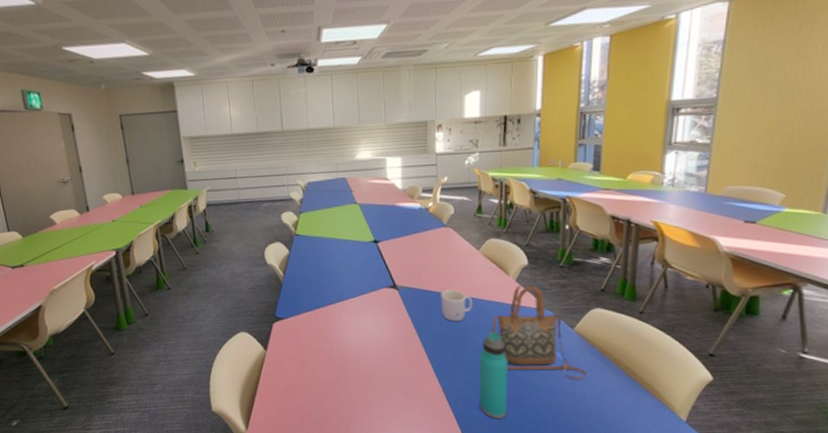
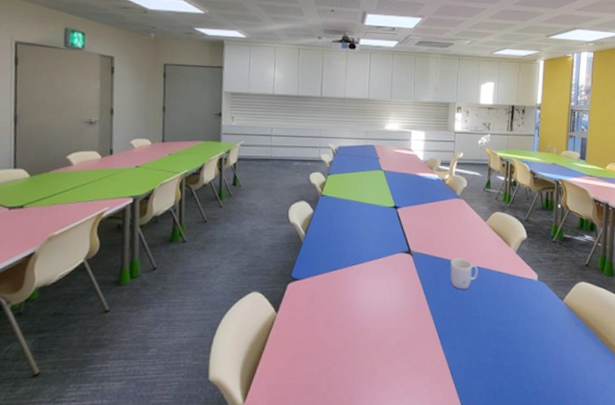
water bottle: present [478,331,509,419] -> none [479,301,507,390]
handbag: present [491,285,587,379] -> none [493,257,574,350]

